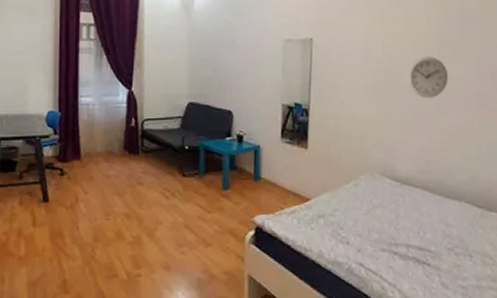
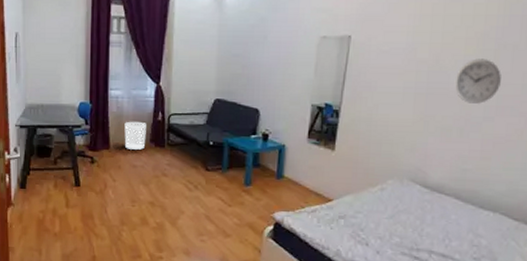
waste bin: none [96,128,119,158] -> present [124,121,146,150]

